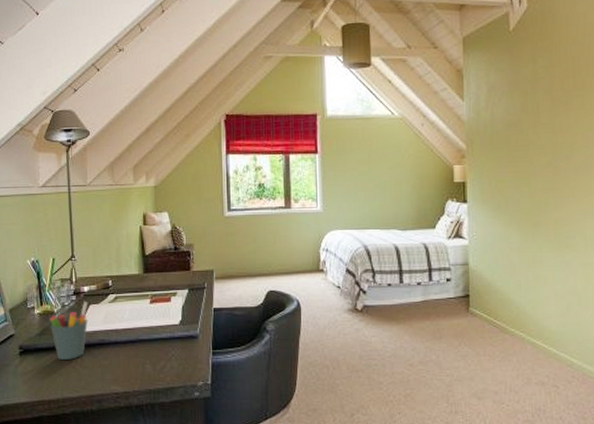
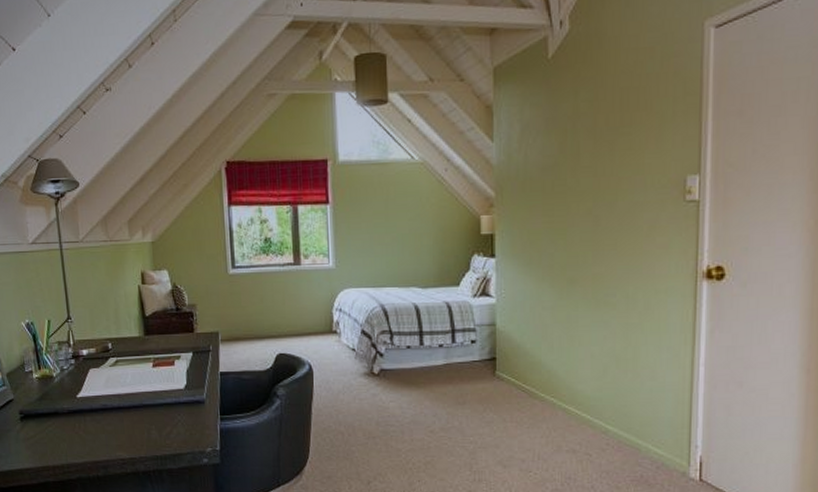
pen holder: present [49,301,88,361] -> none [48,364,89,426]

